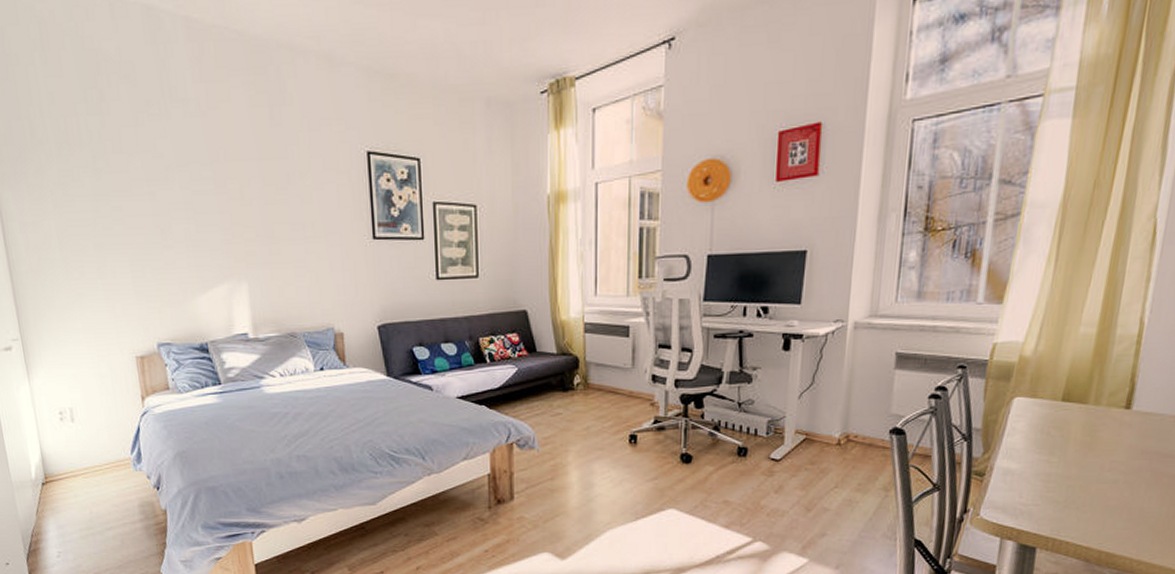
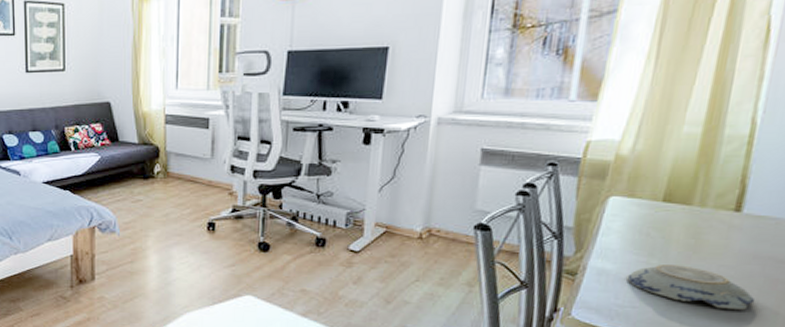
decorative bowl: none [1030,462,1144,504] -> present [627,265,756,311]

